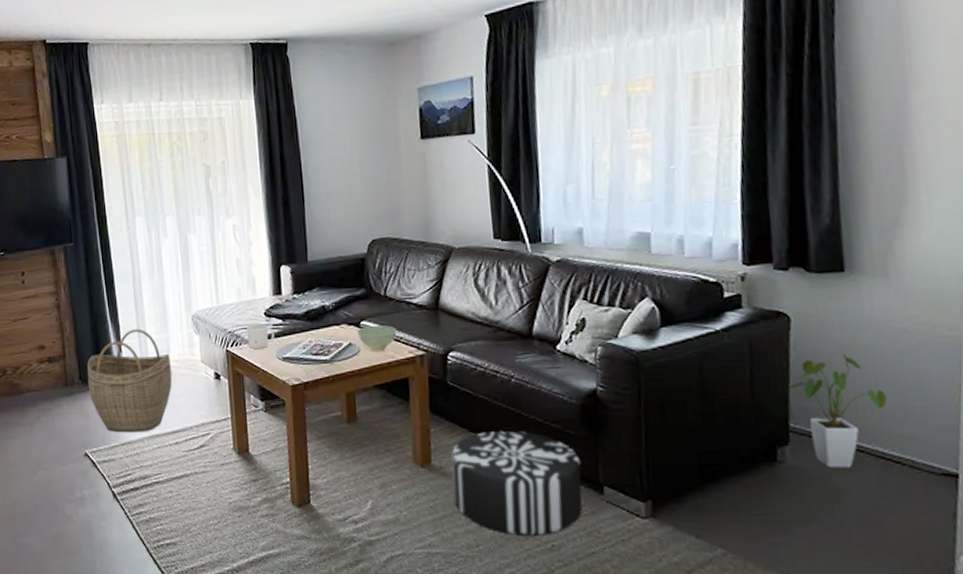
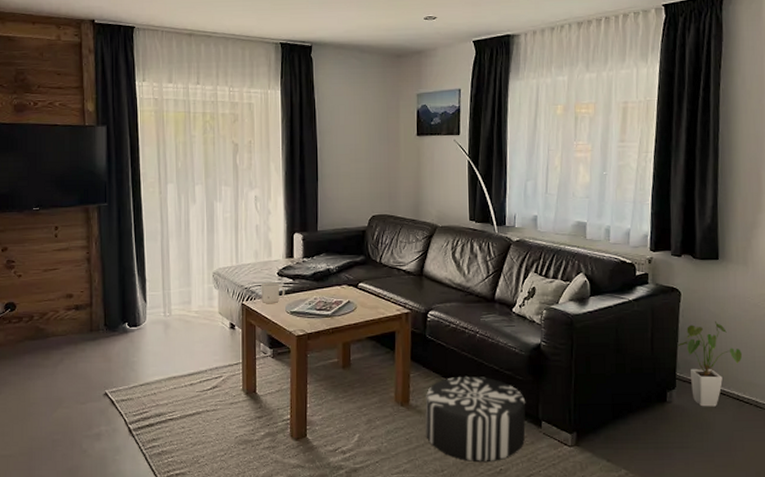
woven basket: present [87,328,173,433] -> none [112,282,192,375]
bowl: present [357,325,397,353] -> none [355,286,388,310]

